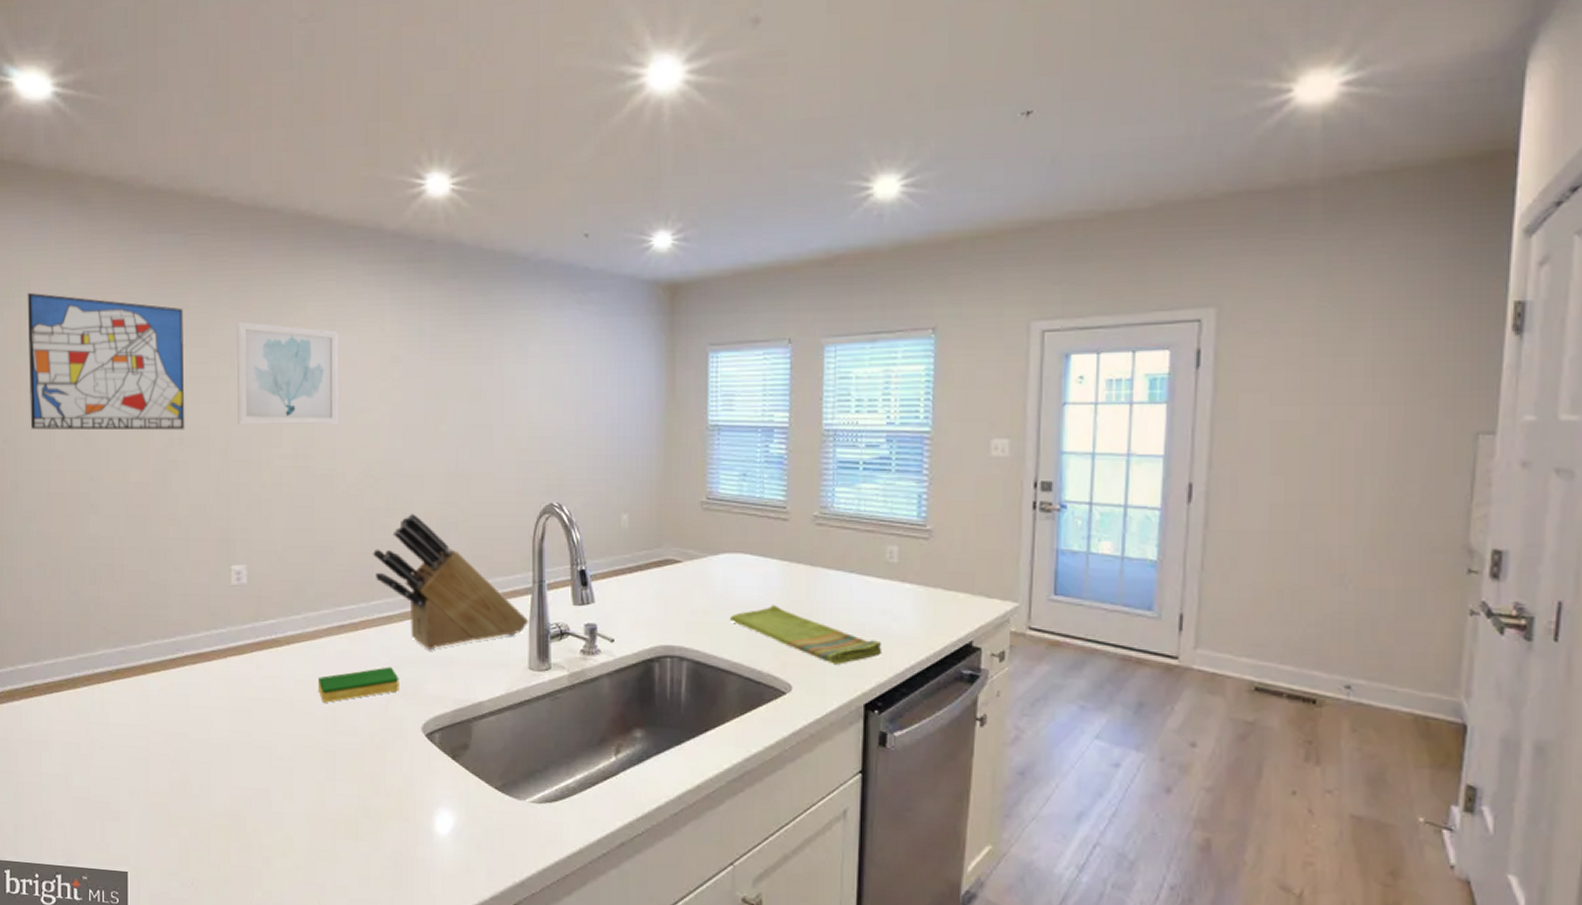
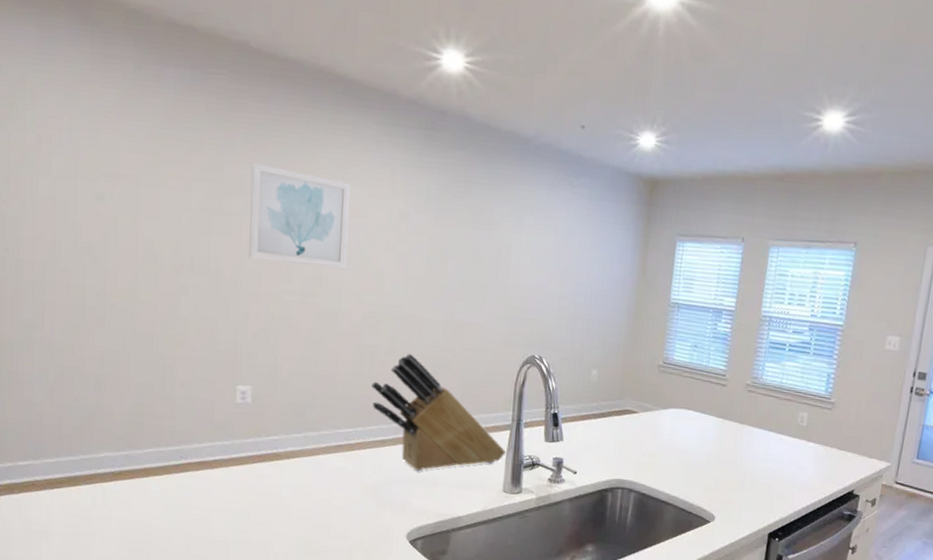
wall art: present [27,292,185,431] -> none [32,106,198,258]
dish sponge: present [317,666,399,703] -> none [314,483,389,511]
dish towel: present [729,605,882,664] -> none [671,452,787,502]

